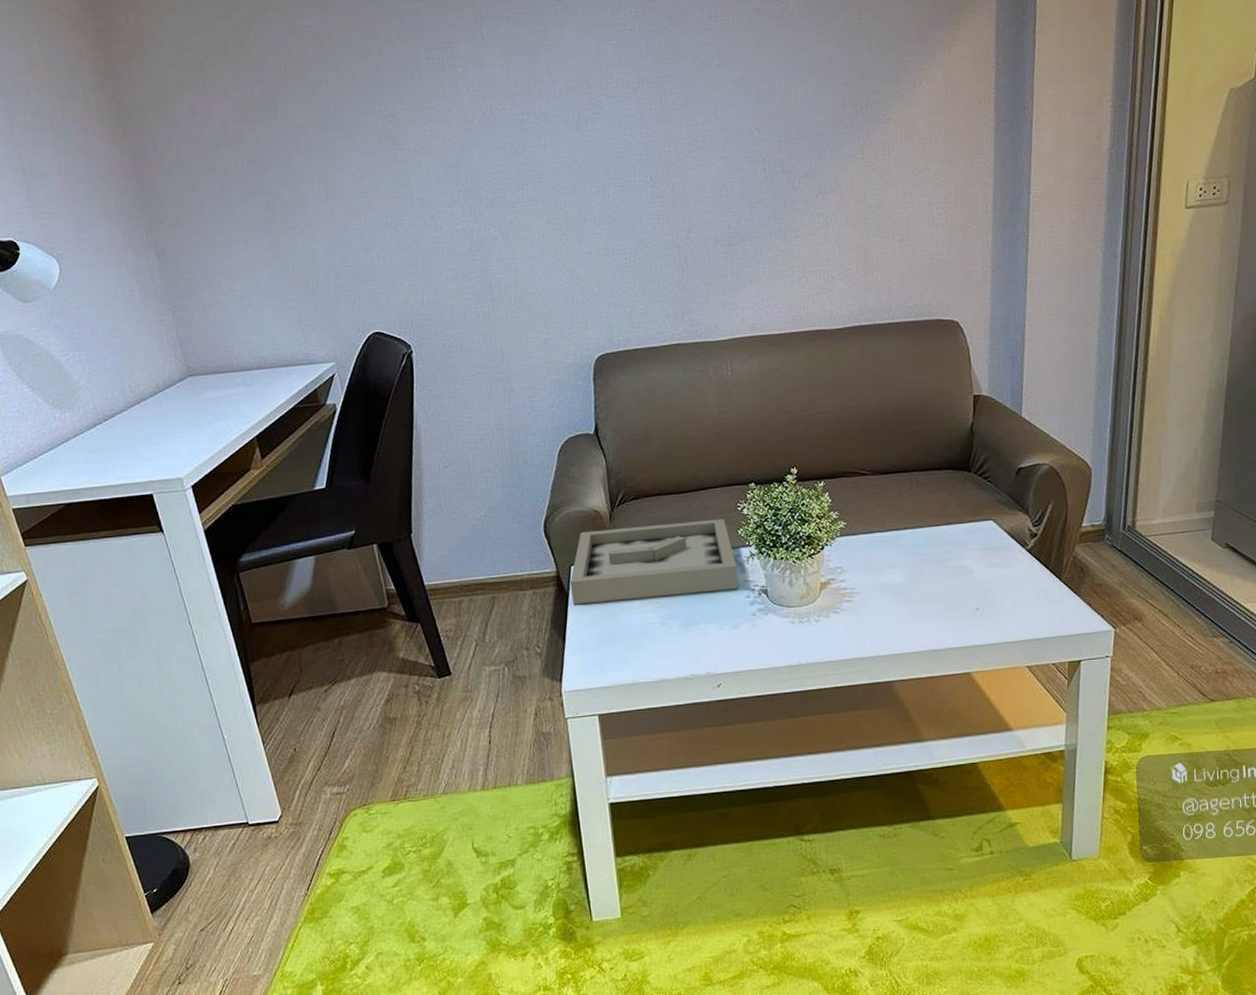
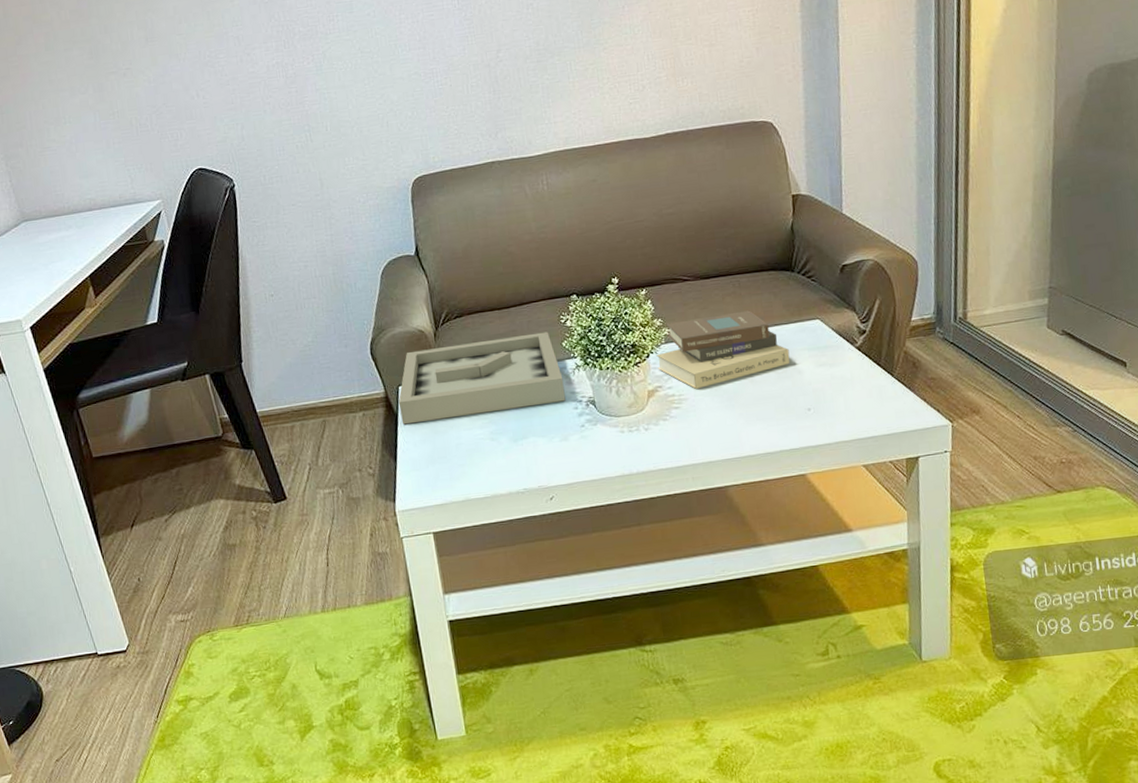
books: none [831,508,962,583] -> present [656,310,790,389]

